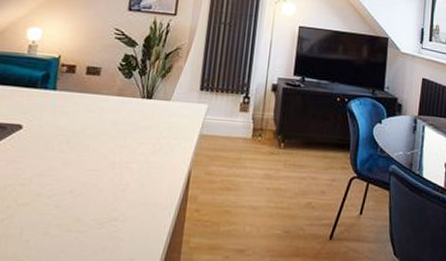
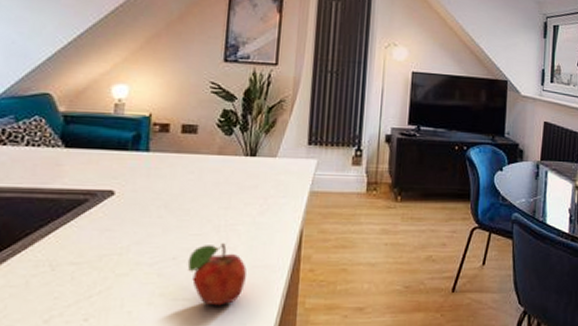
fruit: none [83,180,137,240] -> present [187,243,247,306]

